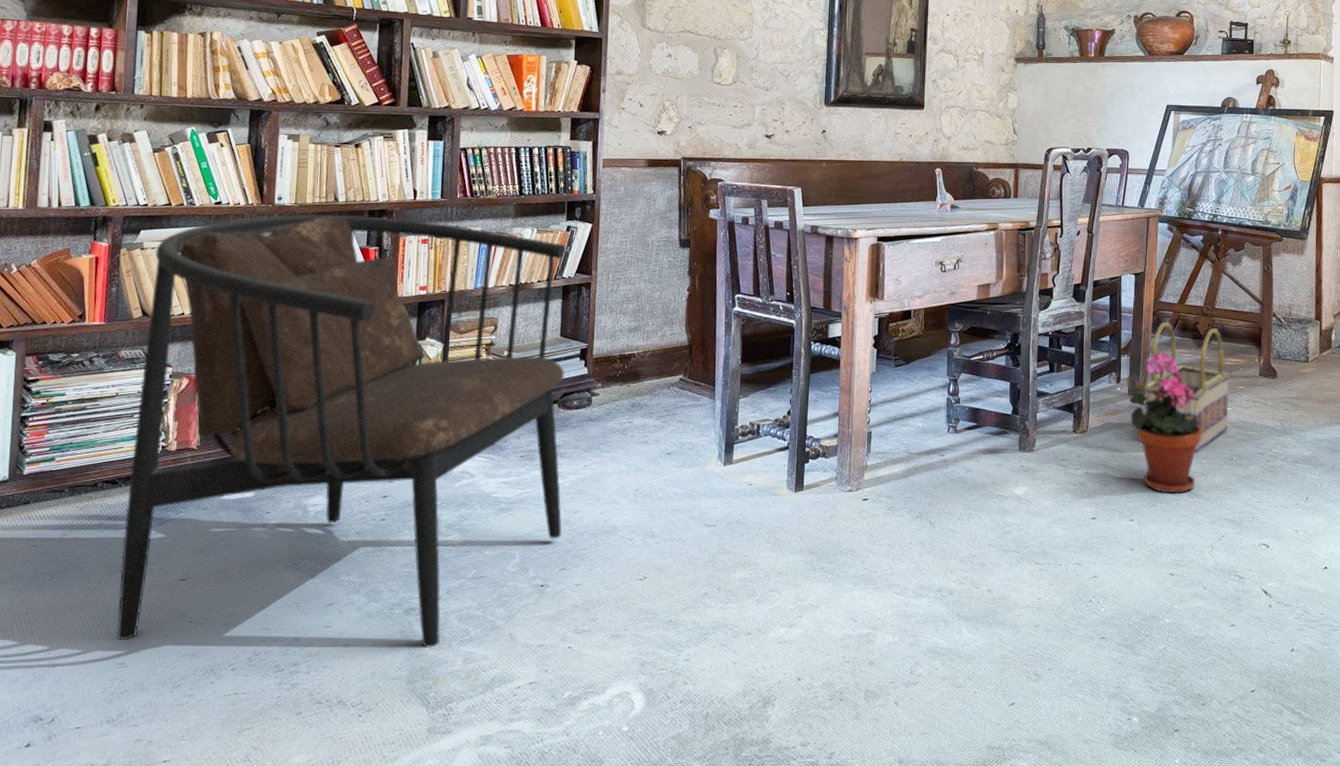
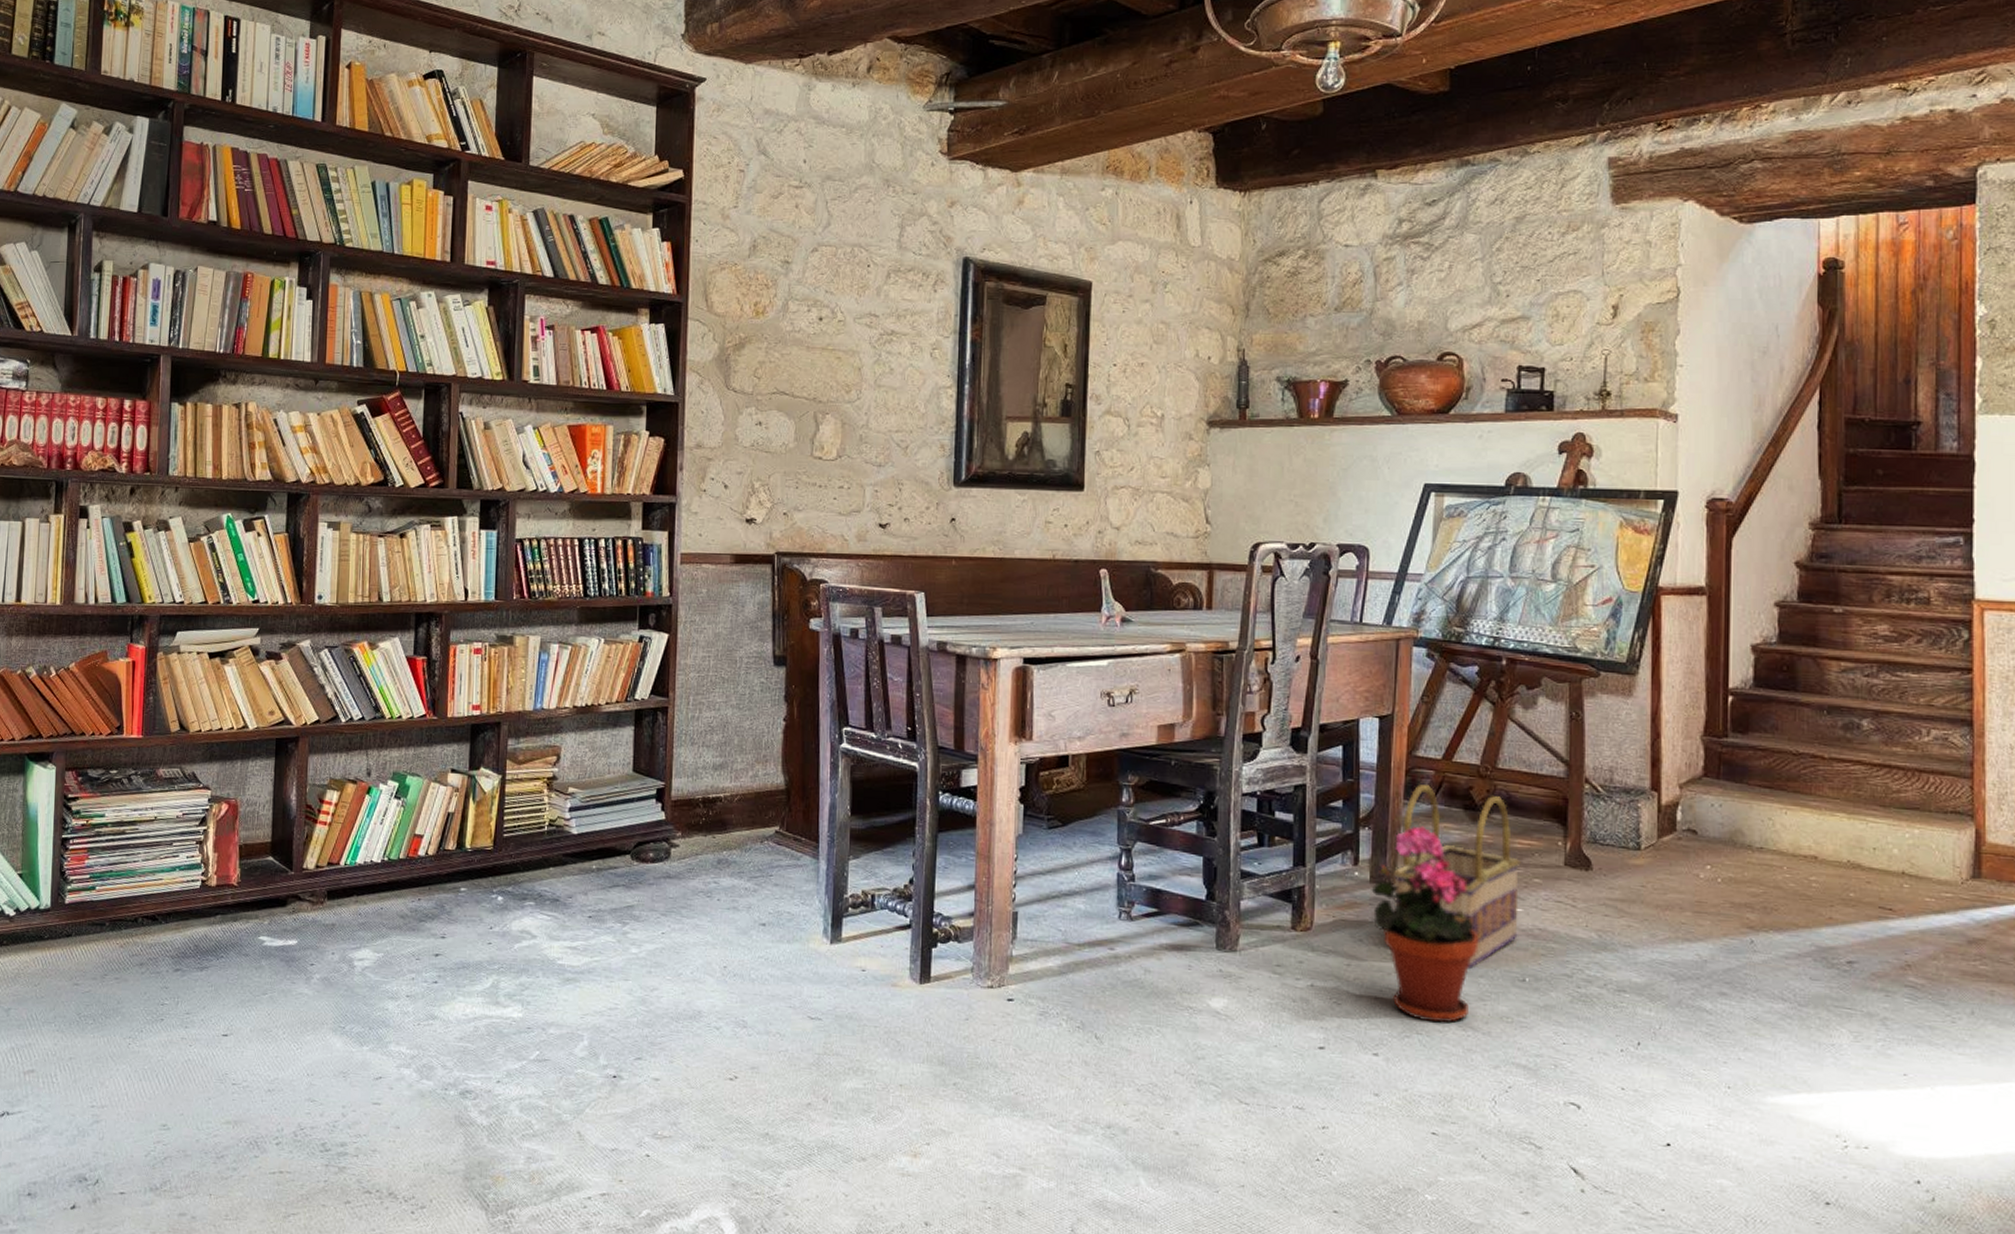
armchair: present [117,214,566,648] -> none [159,616,638,1140]

